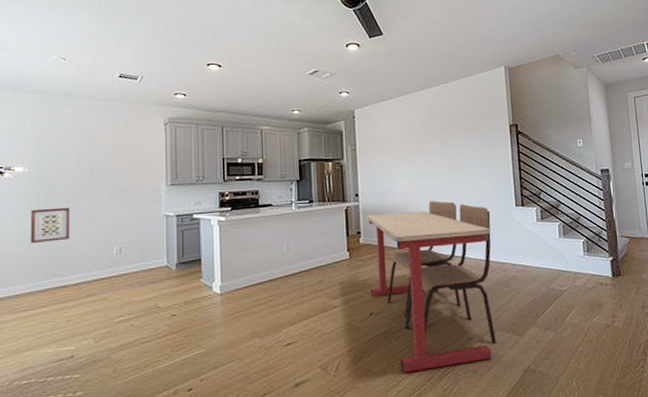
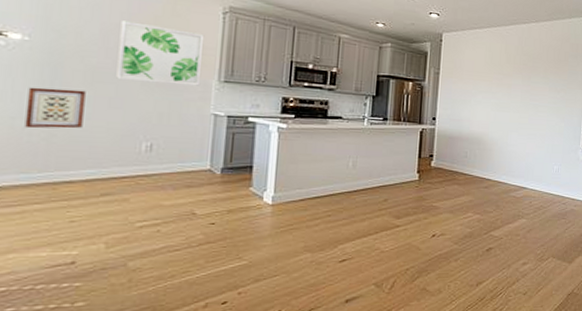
wall art: none [90,143,153,195] -> present [116,20,205,86]
school desk: present [367,200,496,373] -> none [436,132,559,293]

